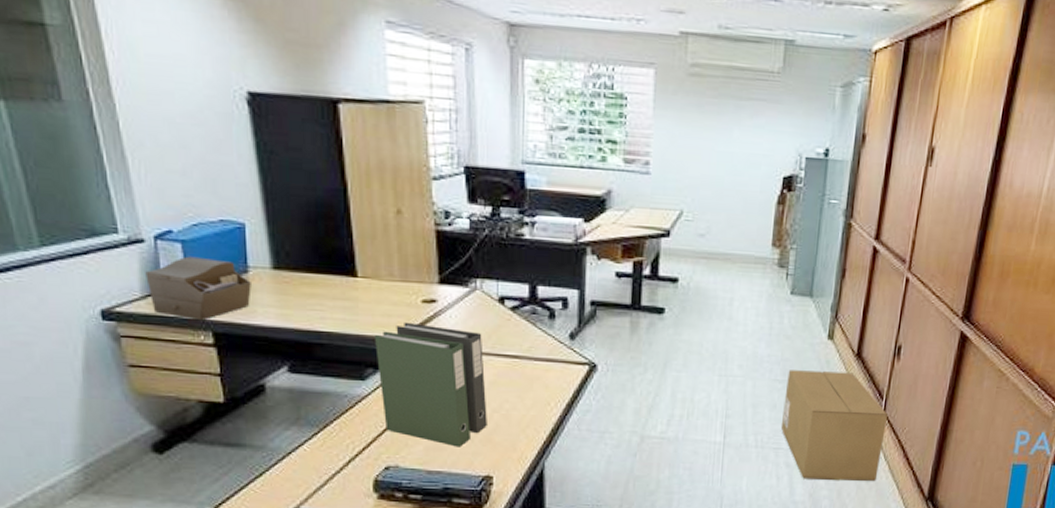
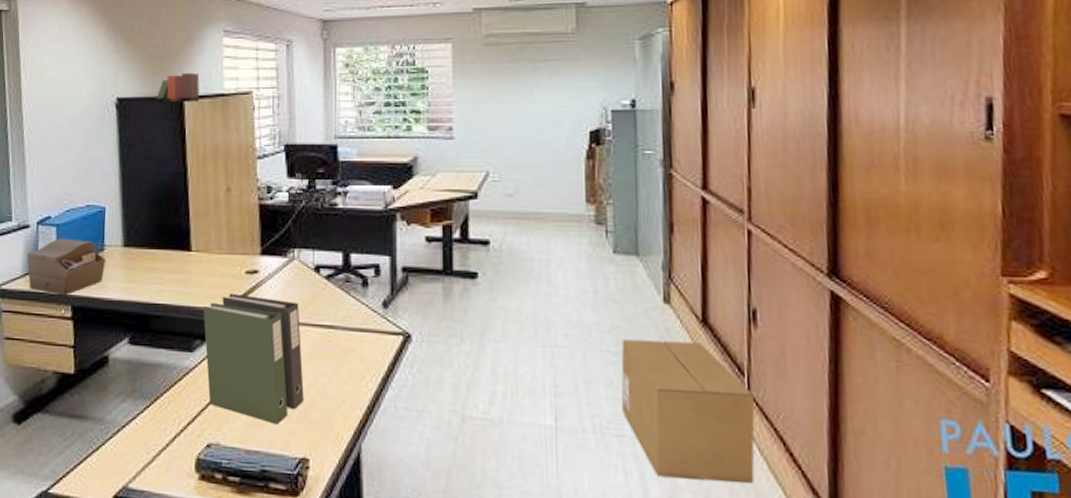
books: none [301,68,359,107] -> present [156,72,200,103]

